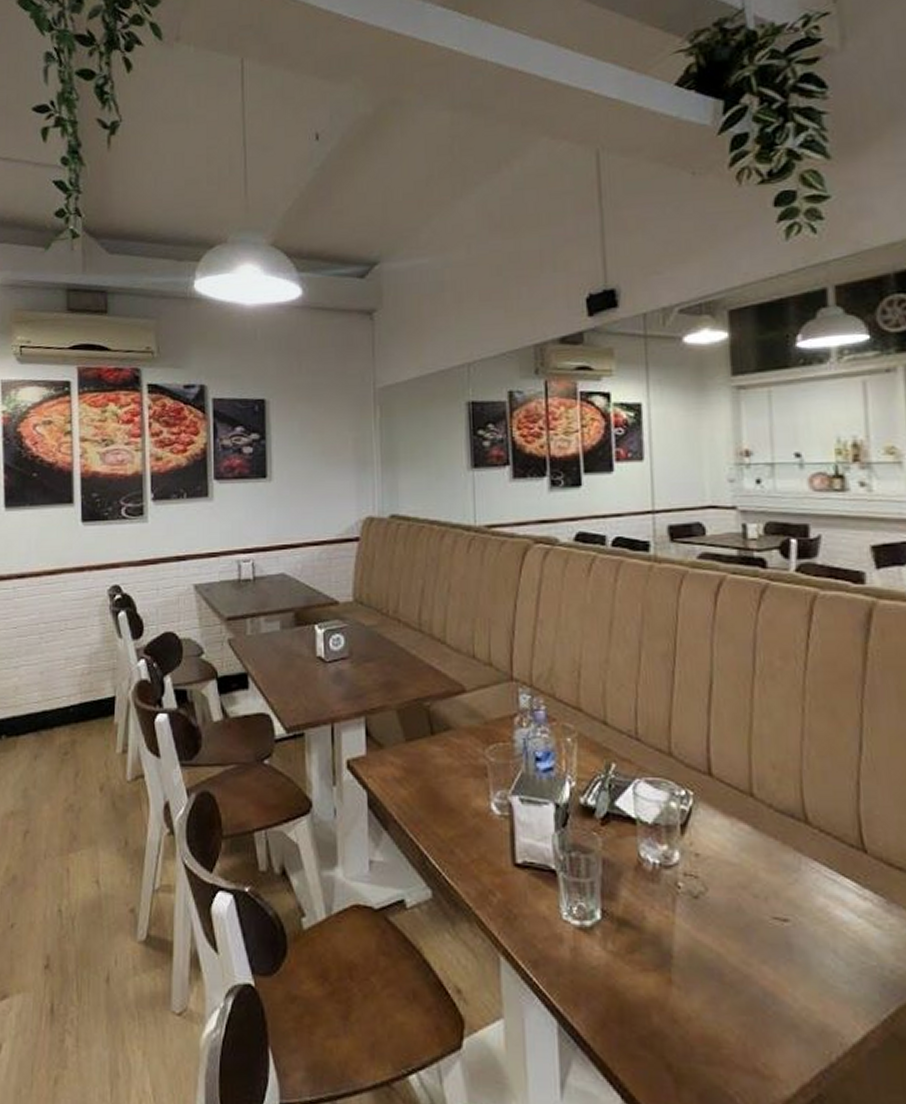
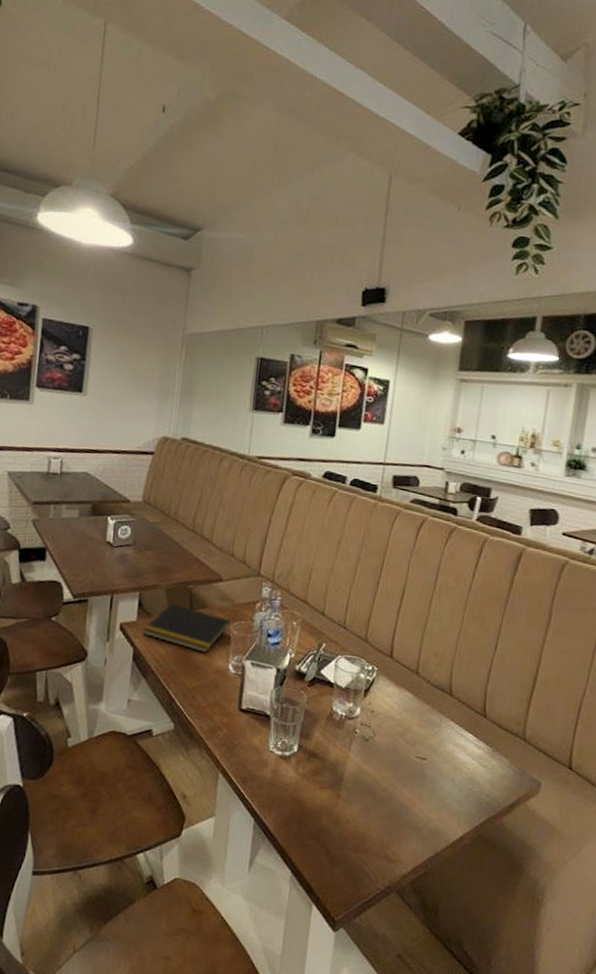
notepad: none [374,727,485,790] -> present [142,603,231,653]

